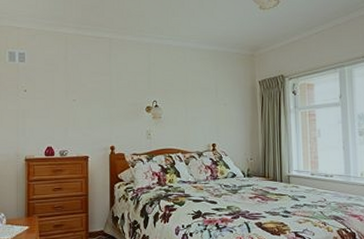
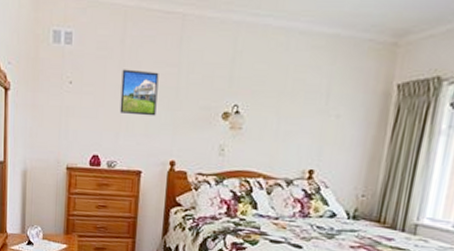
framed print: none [67,79,96,113] -> present [119,69,159,116]

